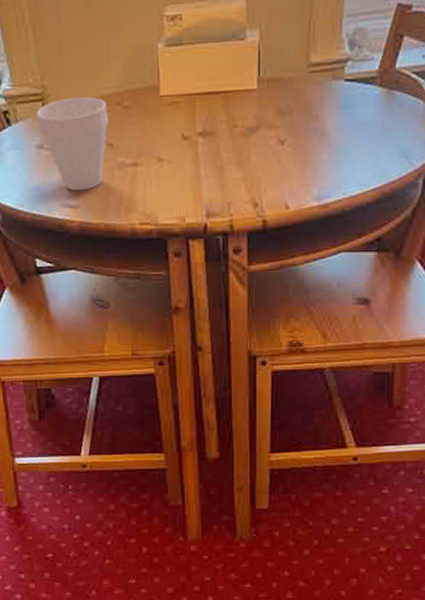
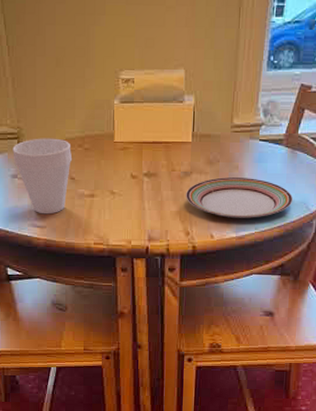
plate: none [252,129,392,182] -> present [186,177,293,218]

